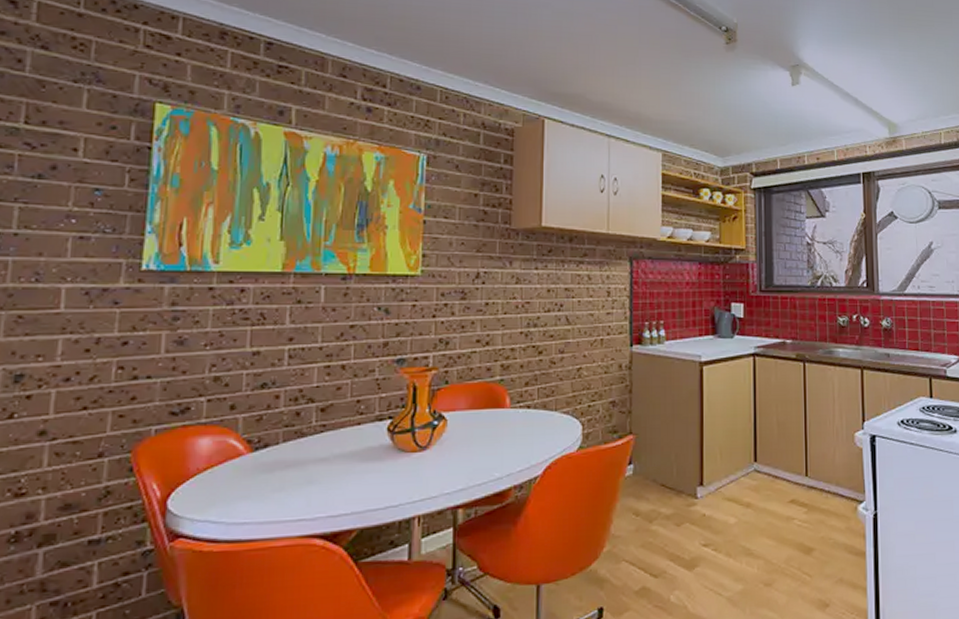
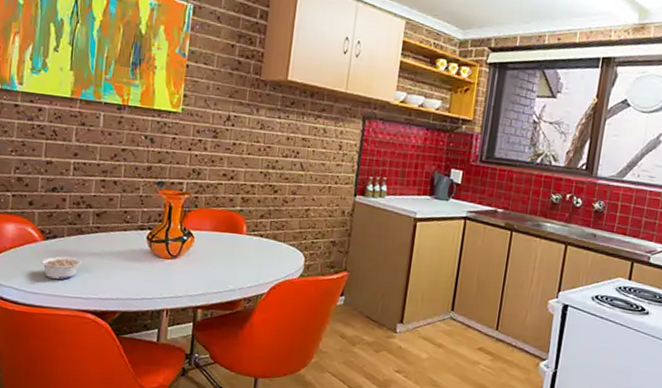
legume: none [248,468,304,501] -> present [41,256,82,280]

